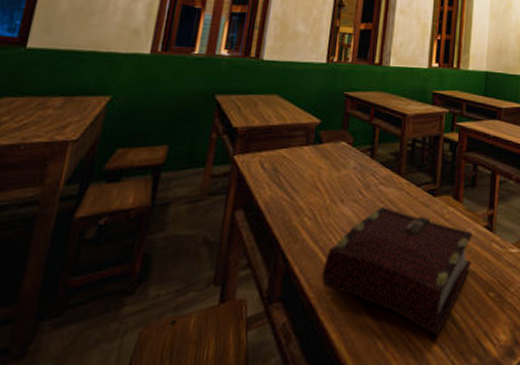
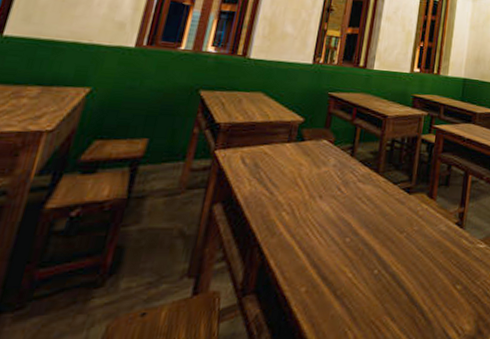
book: present [322,207,473,337] -> none [296,203,444,327]

